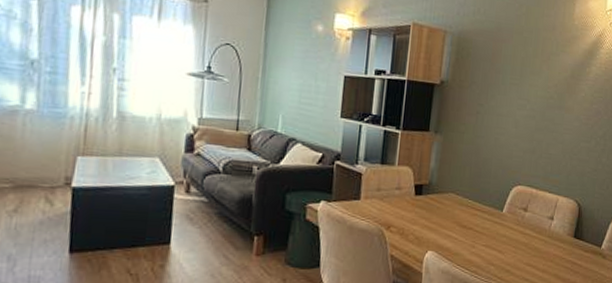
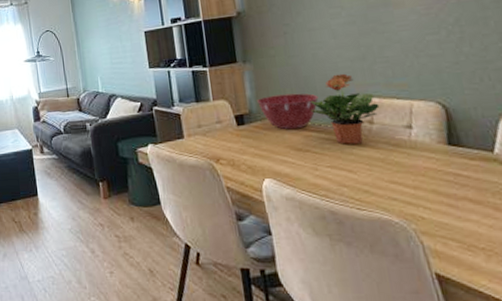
mixing bowl: none [438,170,491,207] -> present [257,93,319,130]
potted plant: none [482,161,535,227] -> present [310,73,380,144]

